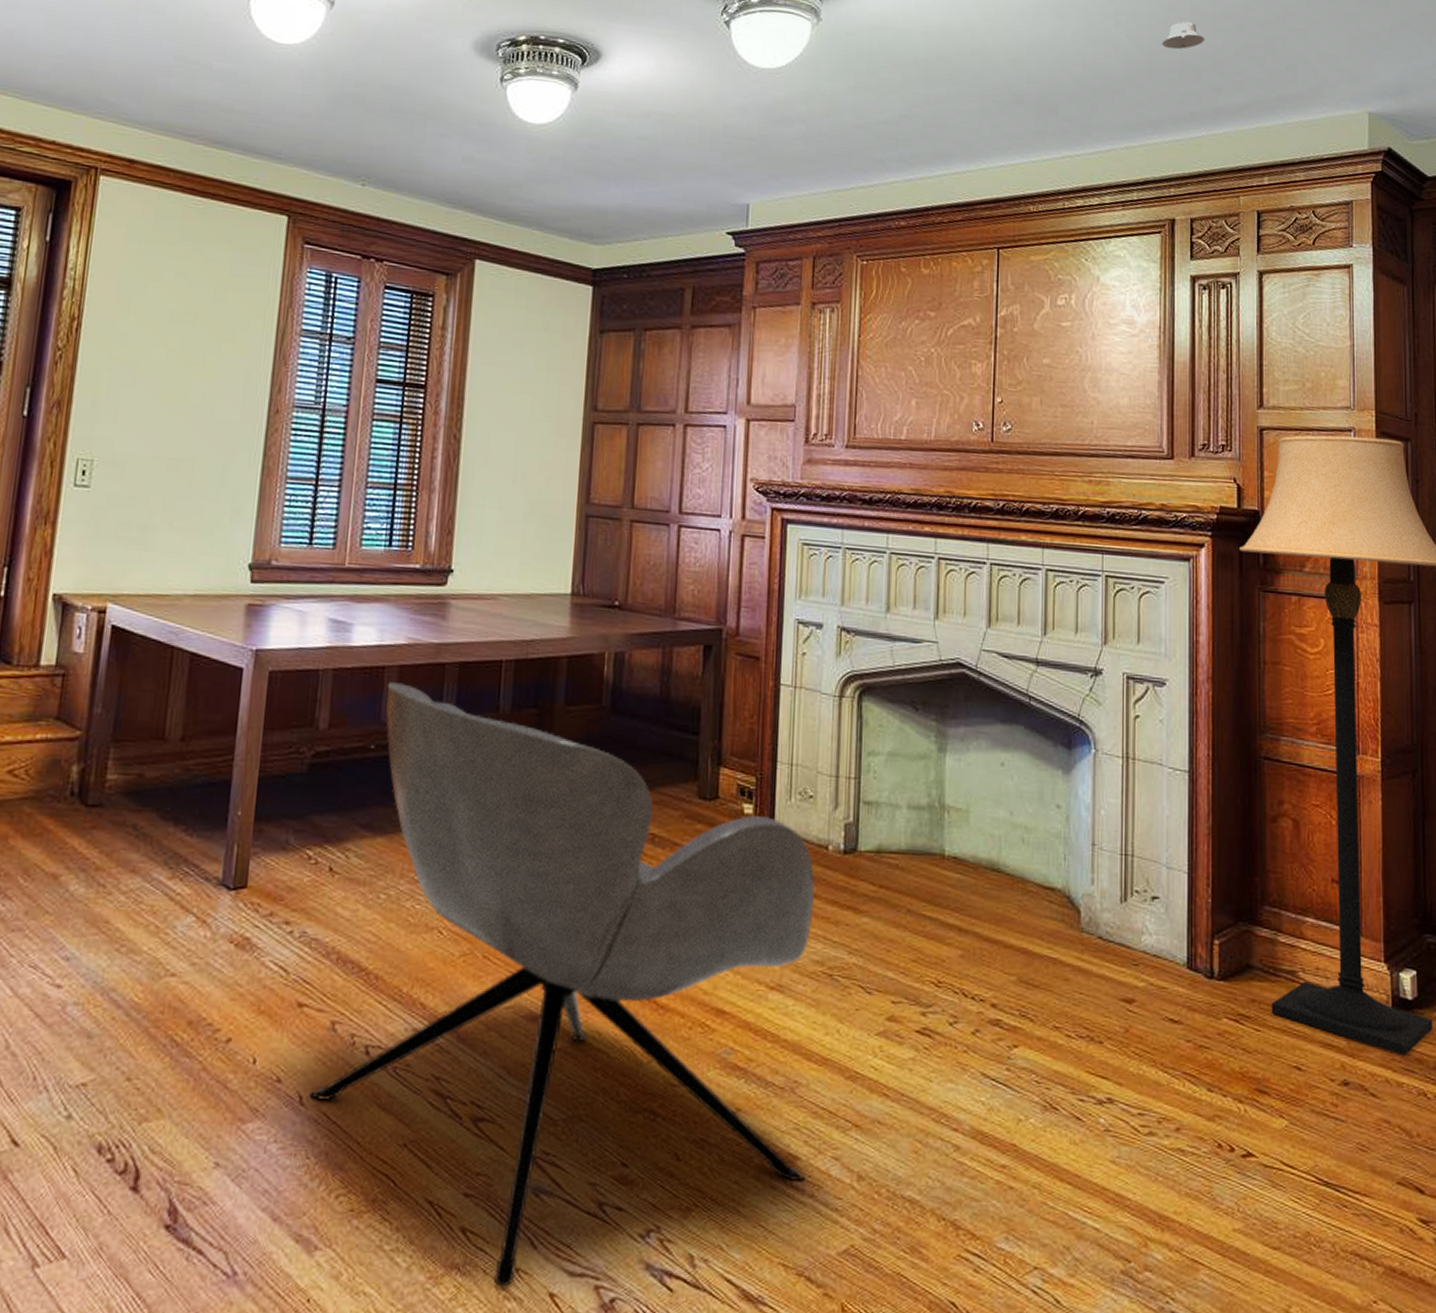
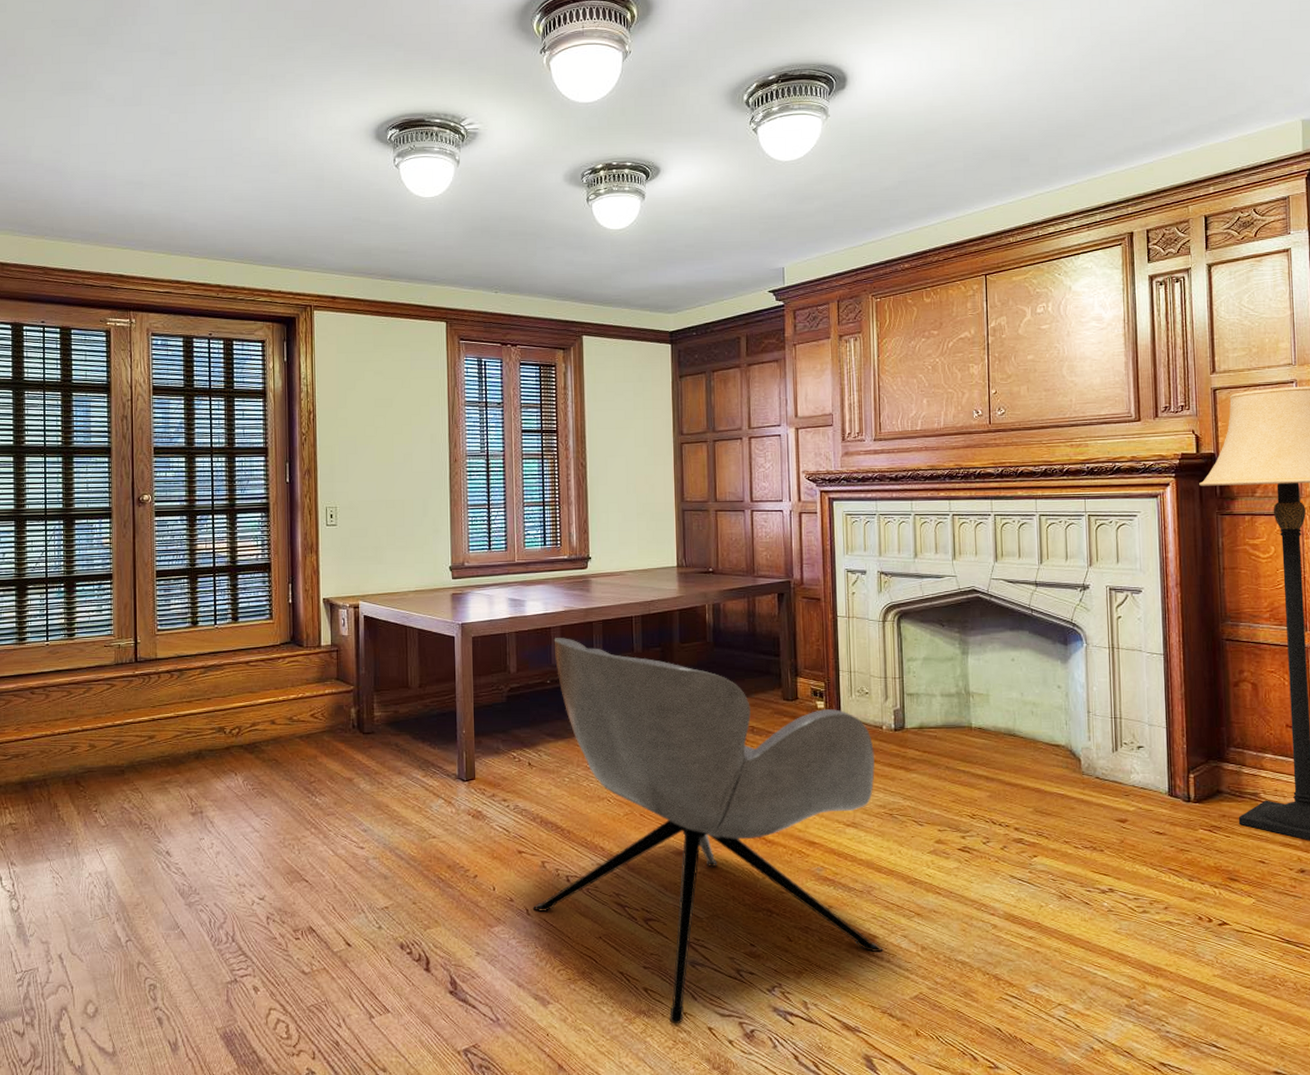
recessed light: present [1162,21,1205,50] -> none [1115,69,1153,94]

